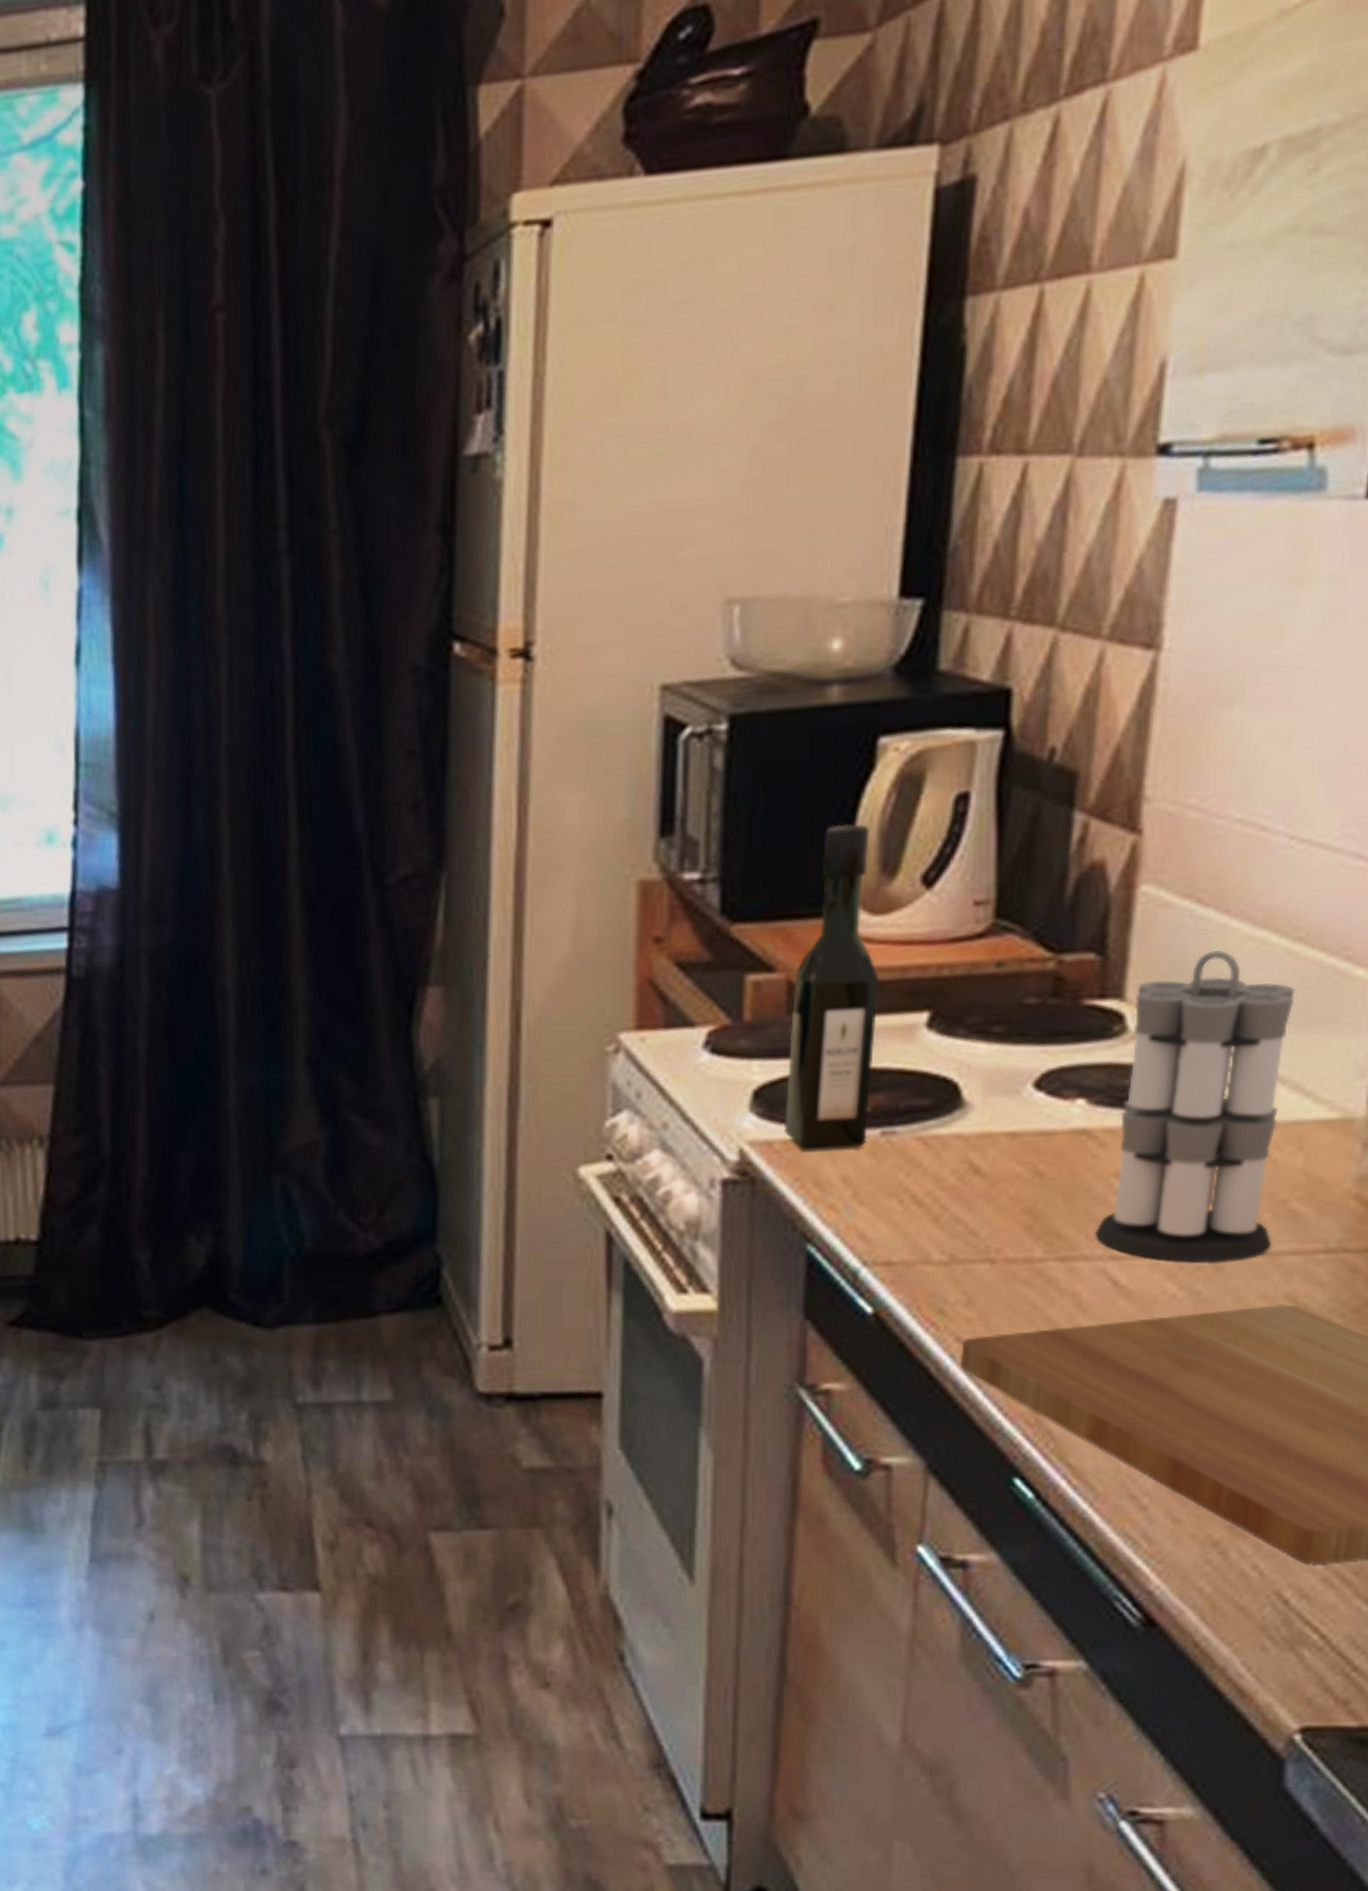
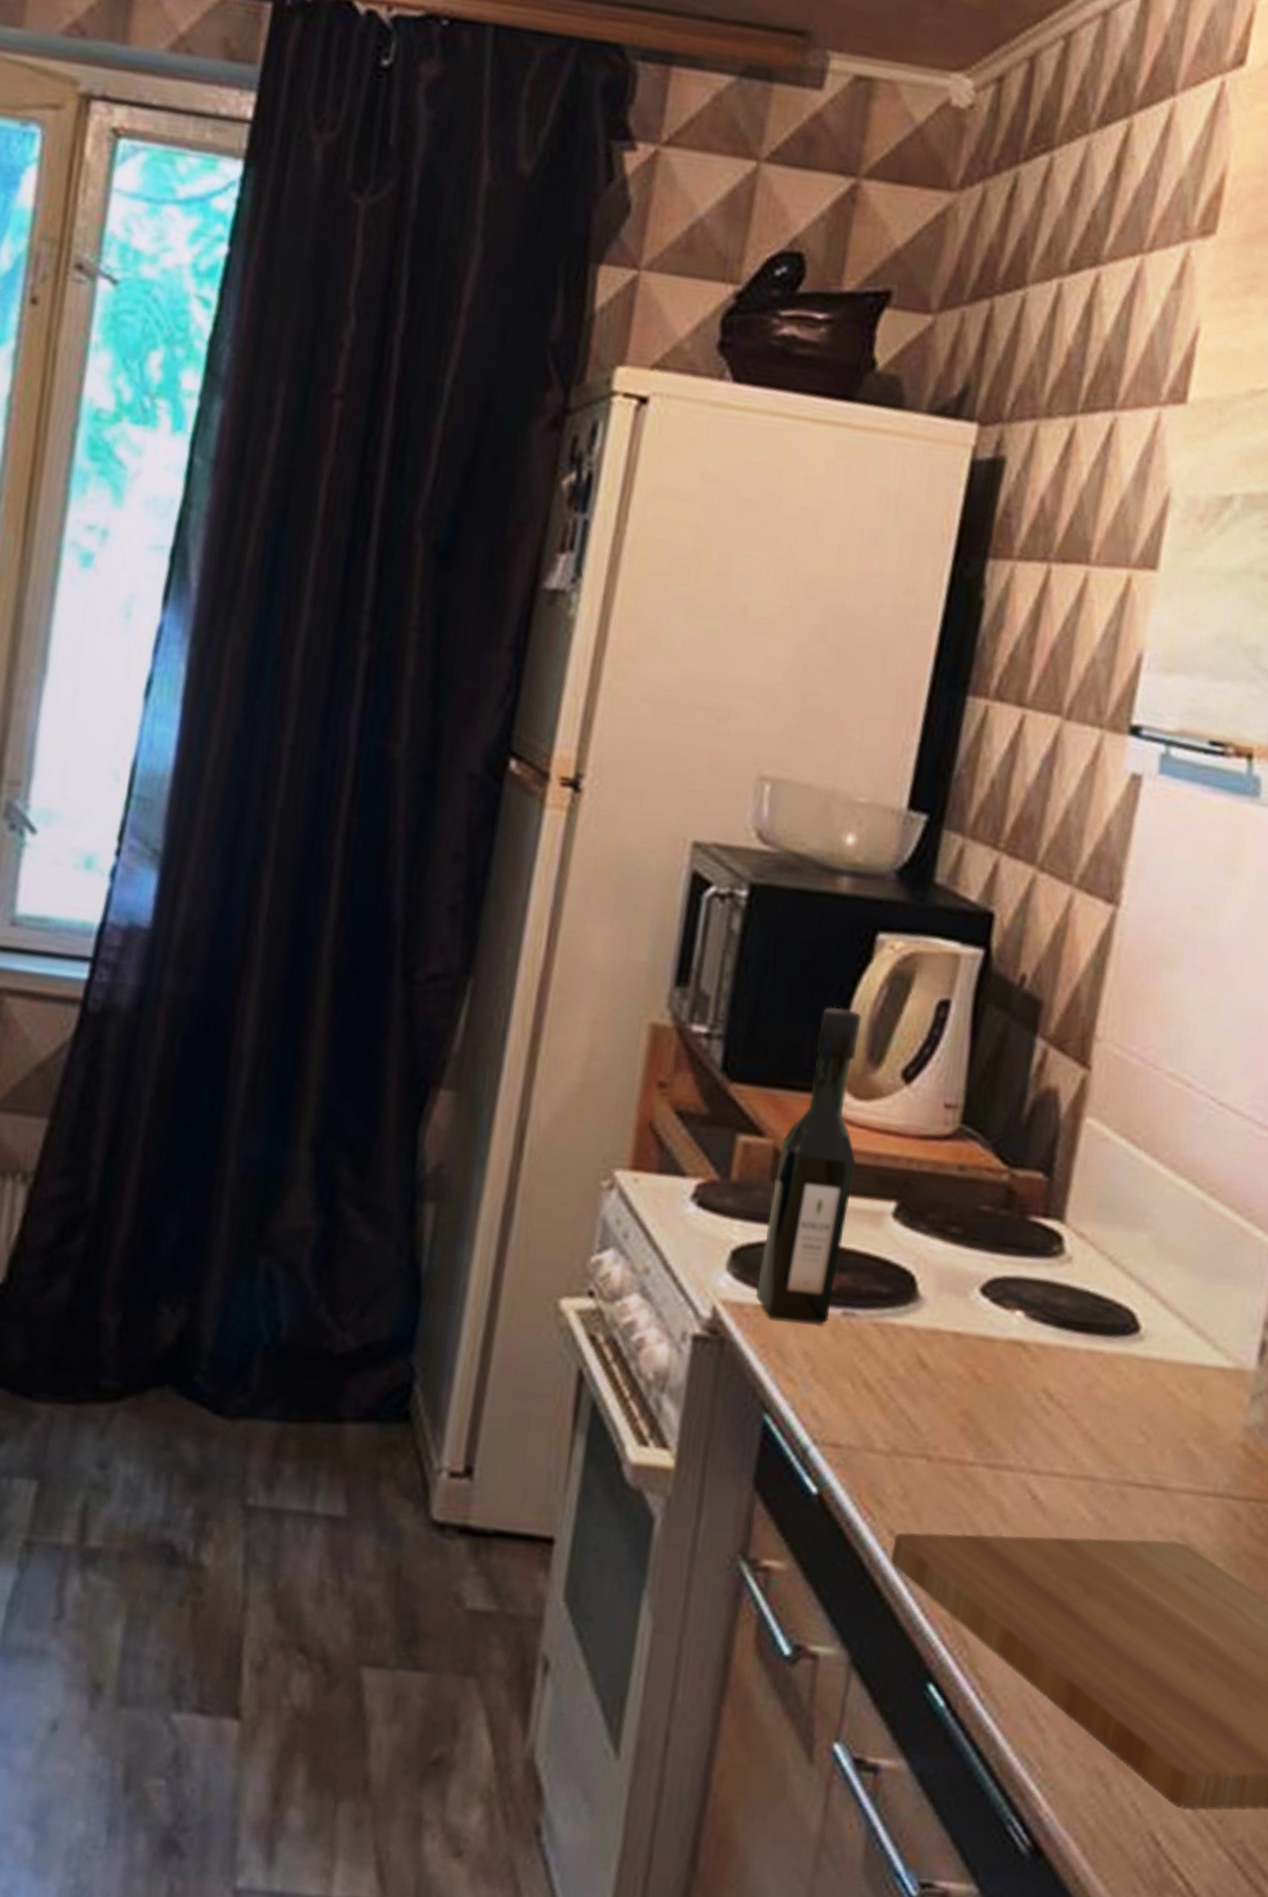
spice rack: present [1095,950,1295,1262] -> none [1021,1190,1206,1491]

